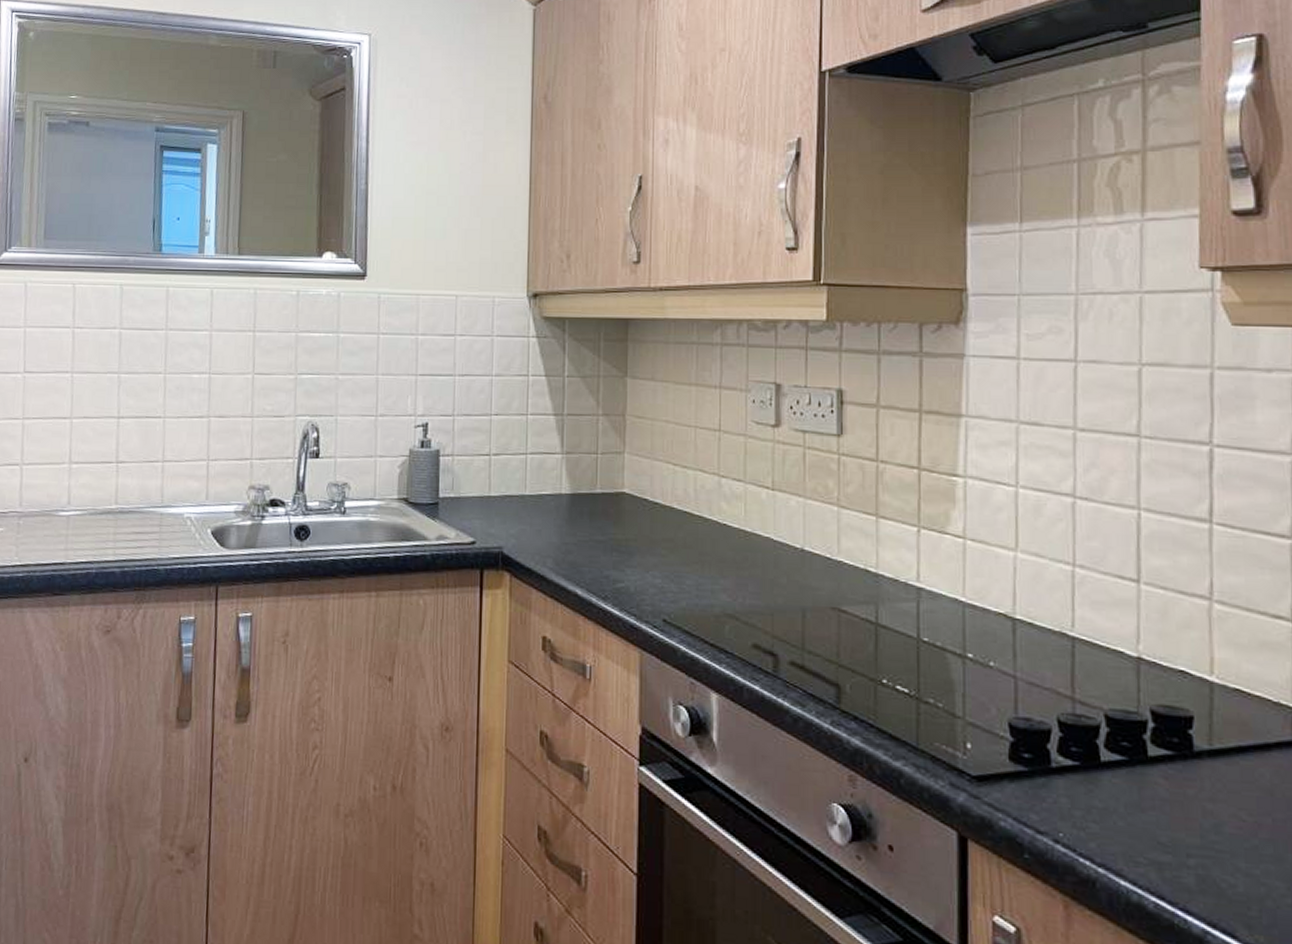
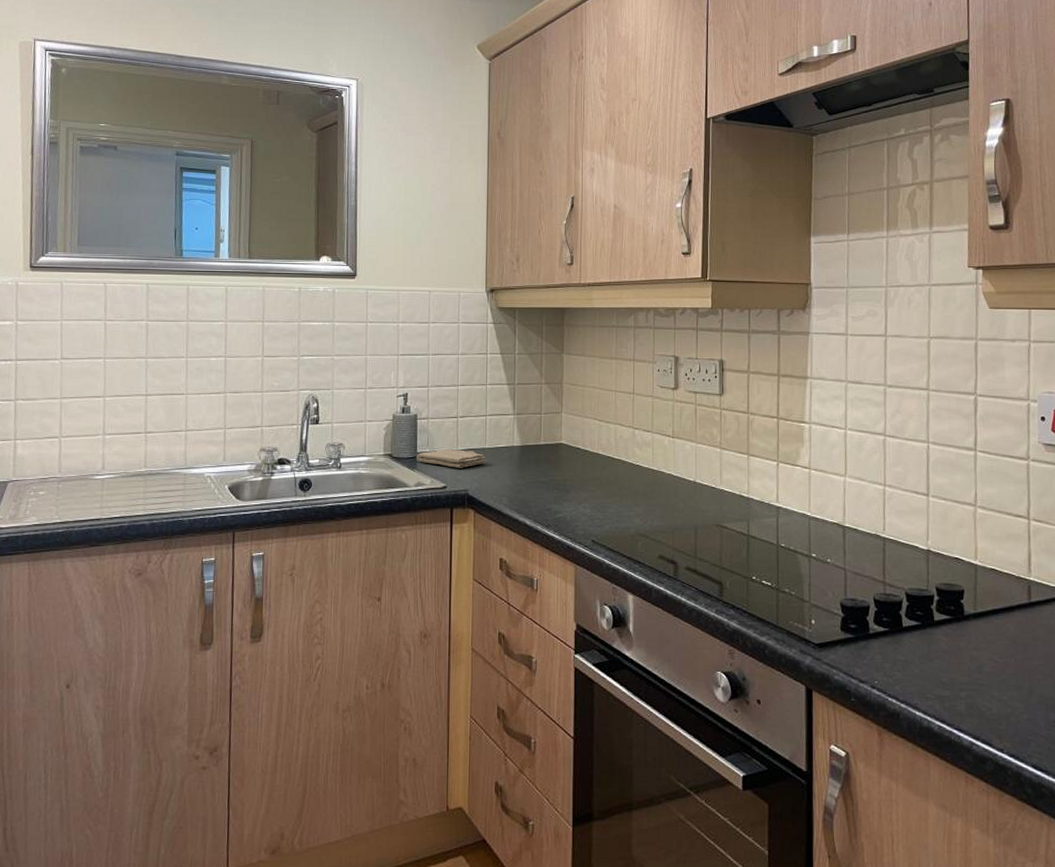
washcloth: none [439,493,527,520] -> present [417,448,487,468]

